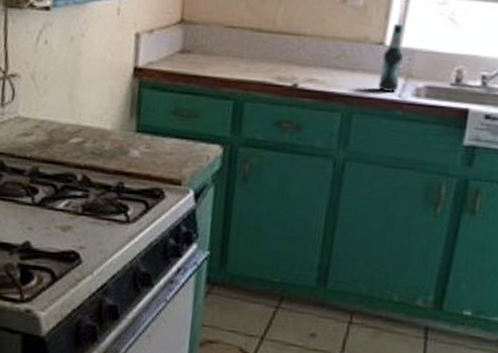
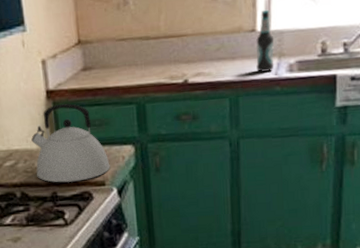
kettle: none [105,85,191,175] -> present [31,103,110,183]

